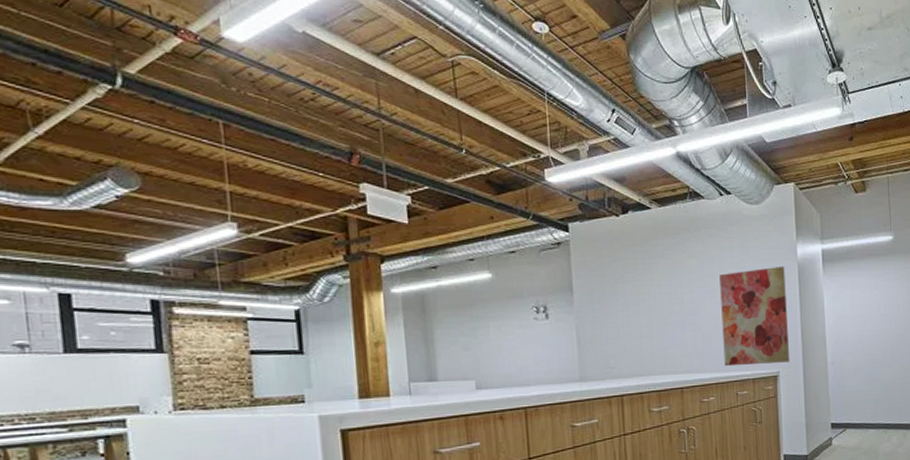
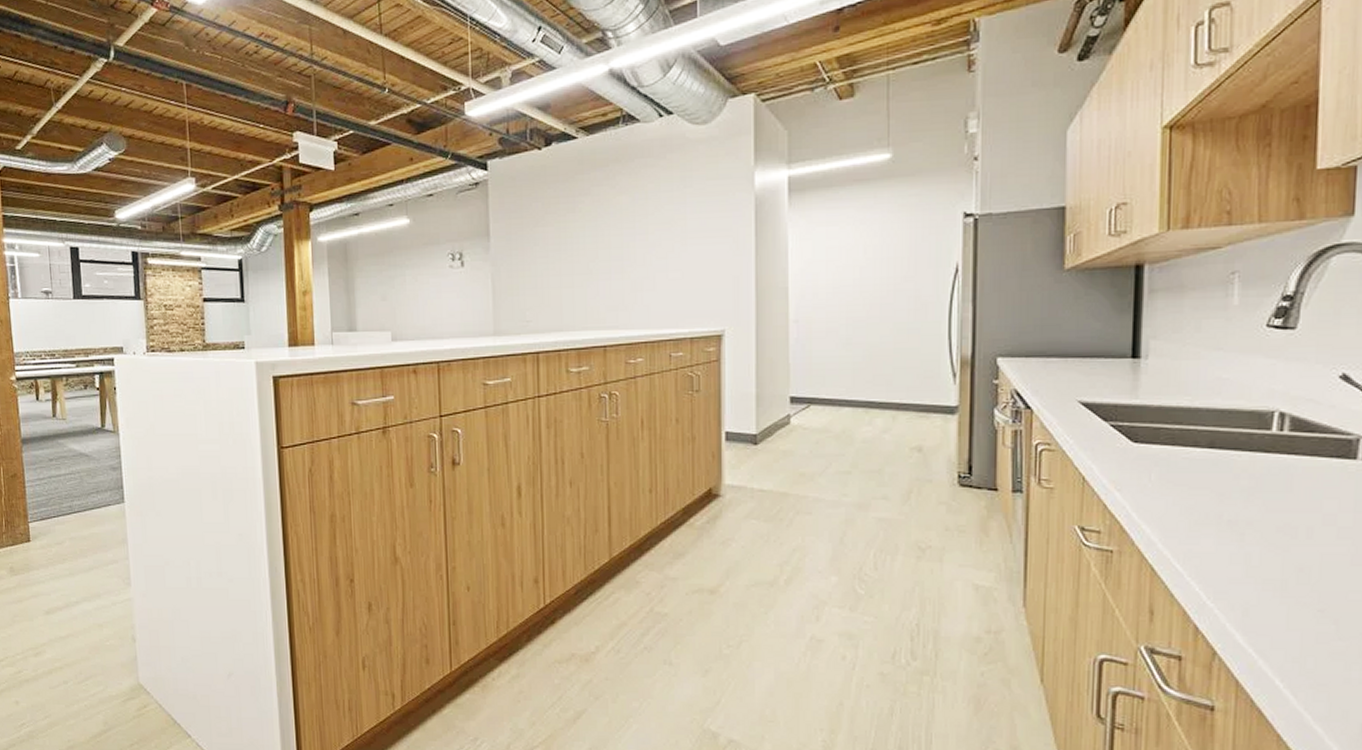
wall art: present [719,266,789,367] -> none [655,199,738,323]

